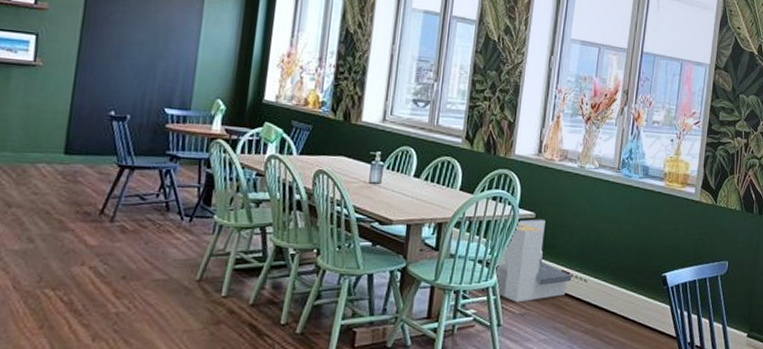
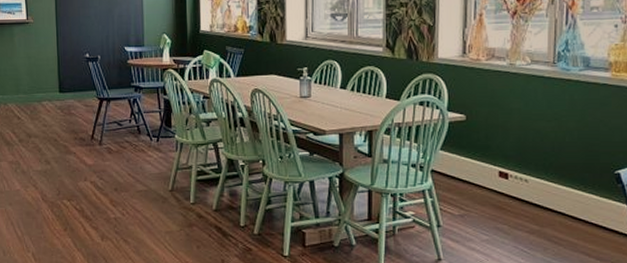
air purifier: present [497,219,573,302] -> none [431,121,512,204]

